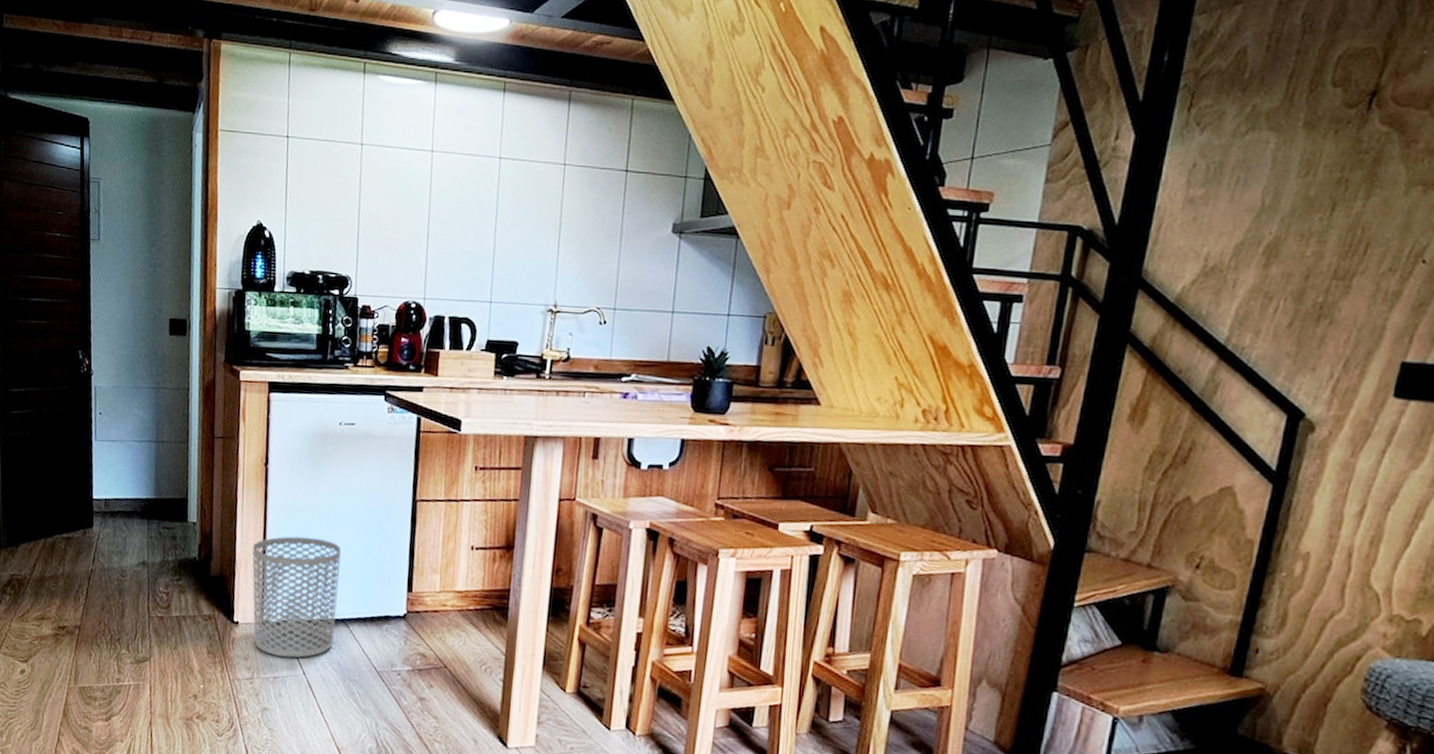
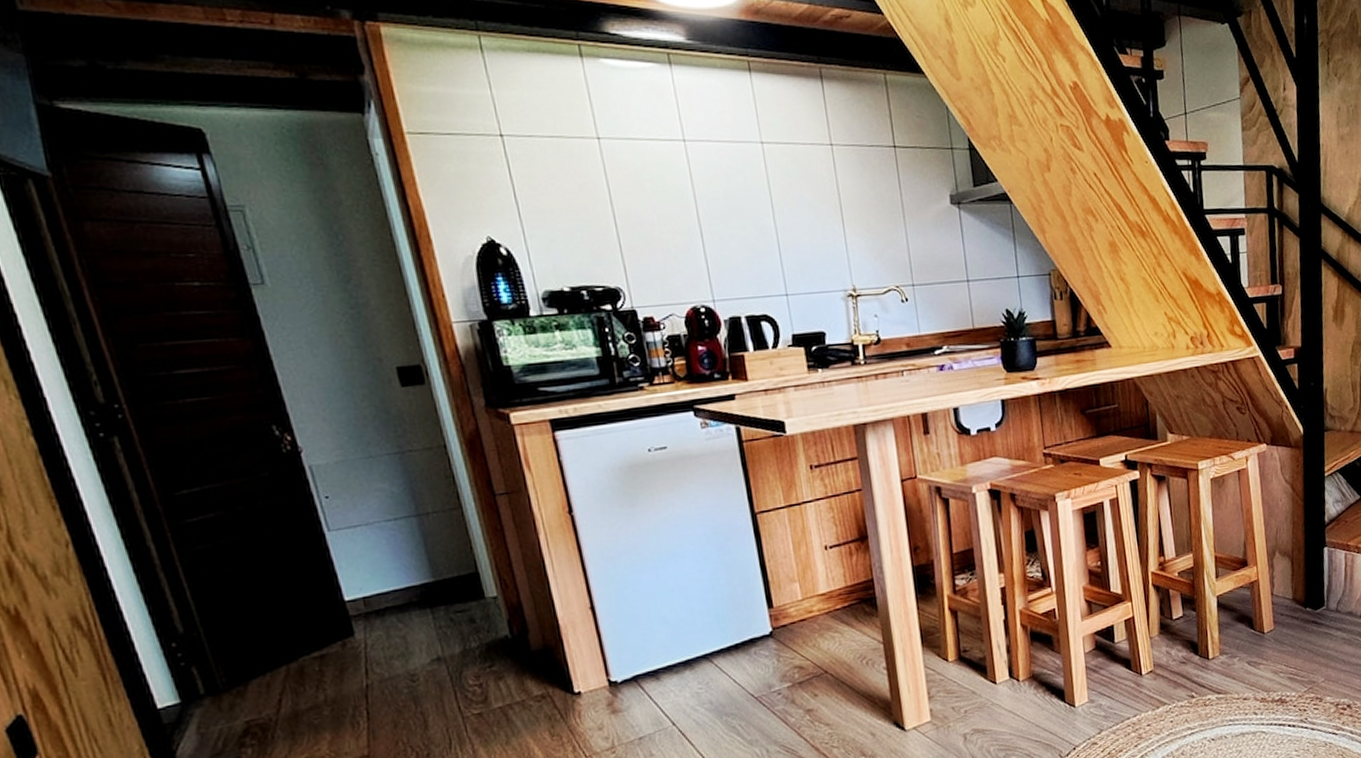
waste bin: present [252,536,342,658] -> none [576,577,699,716]

